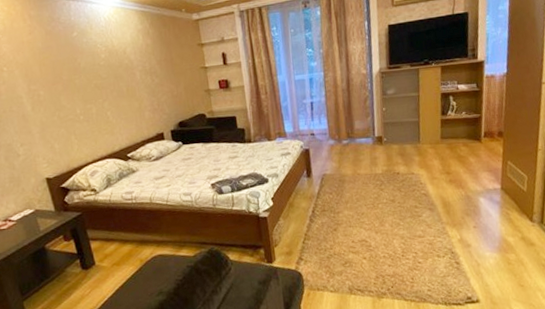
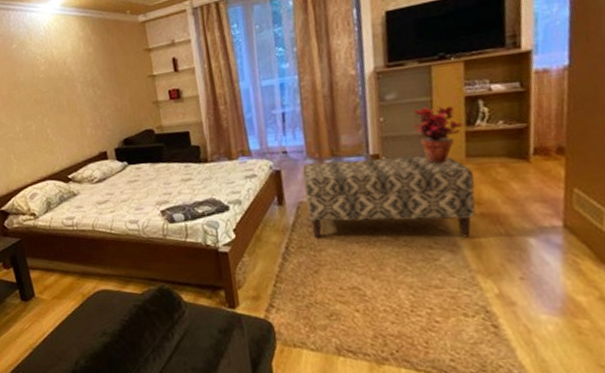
bench: none [325,137,447,203] -> present [301,155,476,239]
potted plant: none [405,99,440,144] -> present [412,105,464,164]

